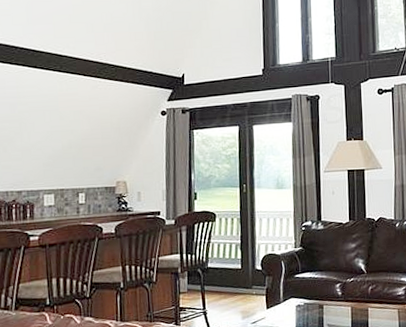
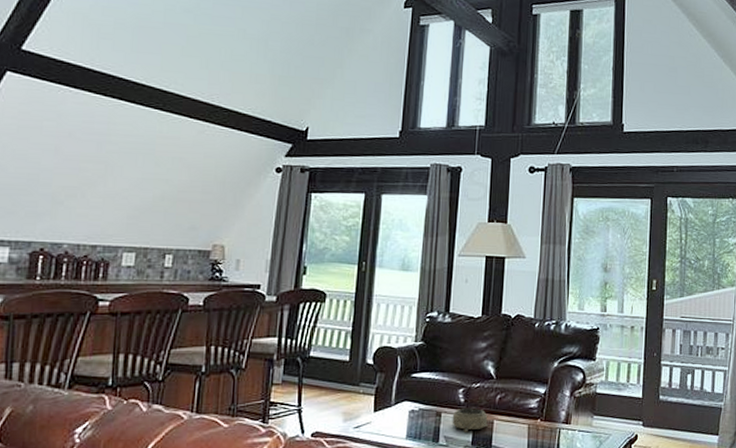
decorative bowl: none [332,299,364,320] -> present [452,407,488,432]

